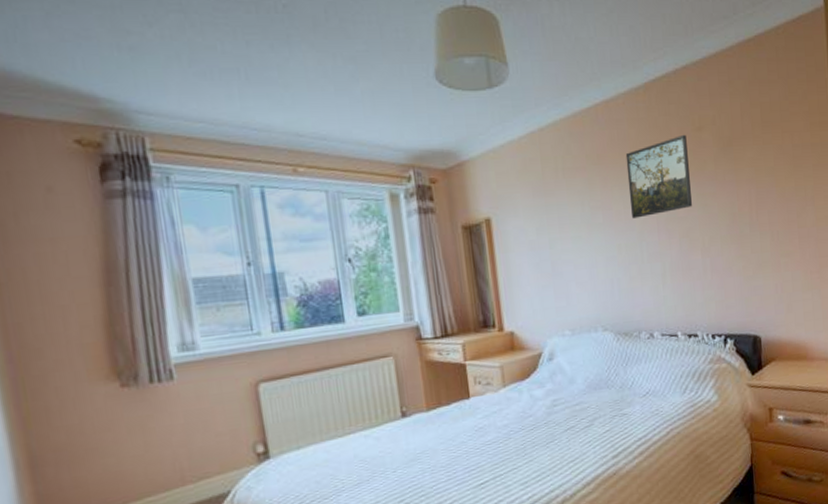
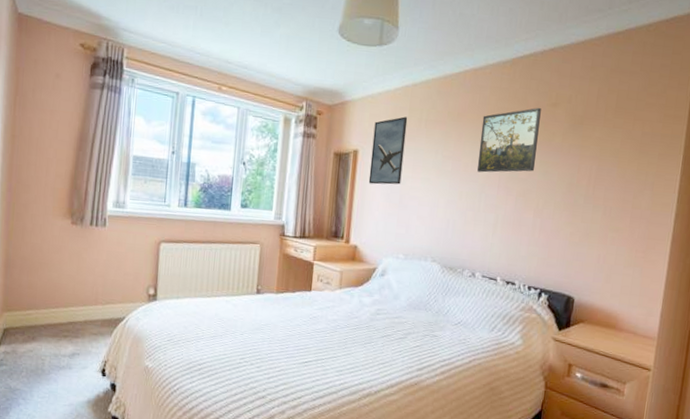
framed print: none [503,169,549,256] -> present [368,116,408,185]

